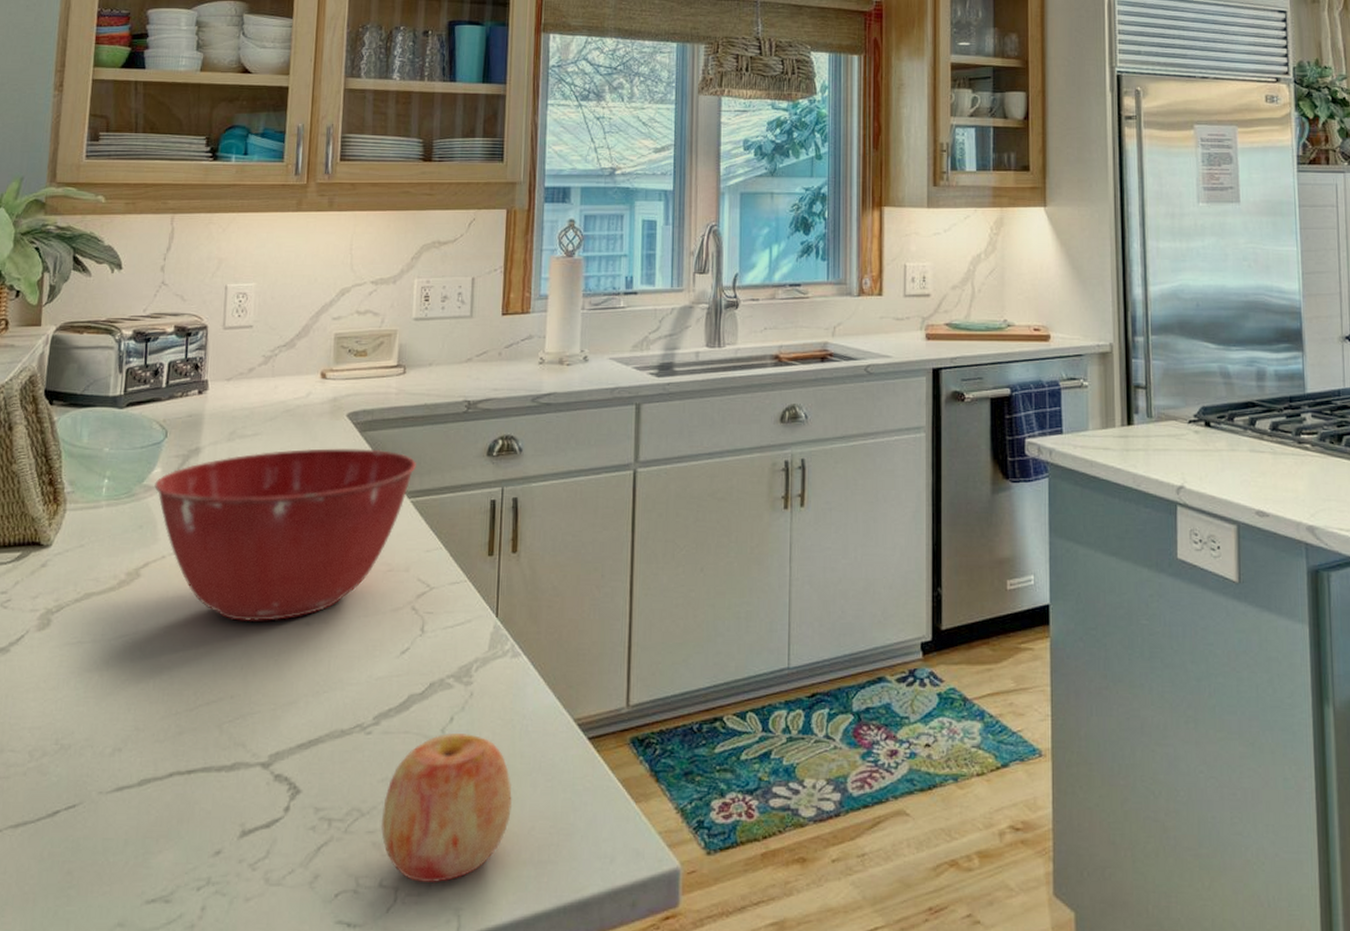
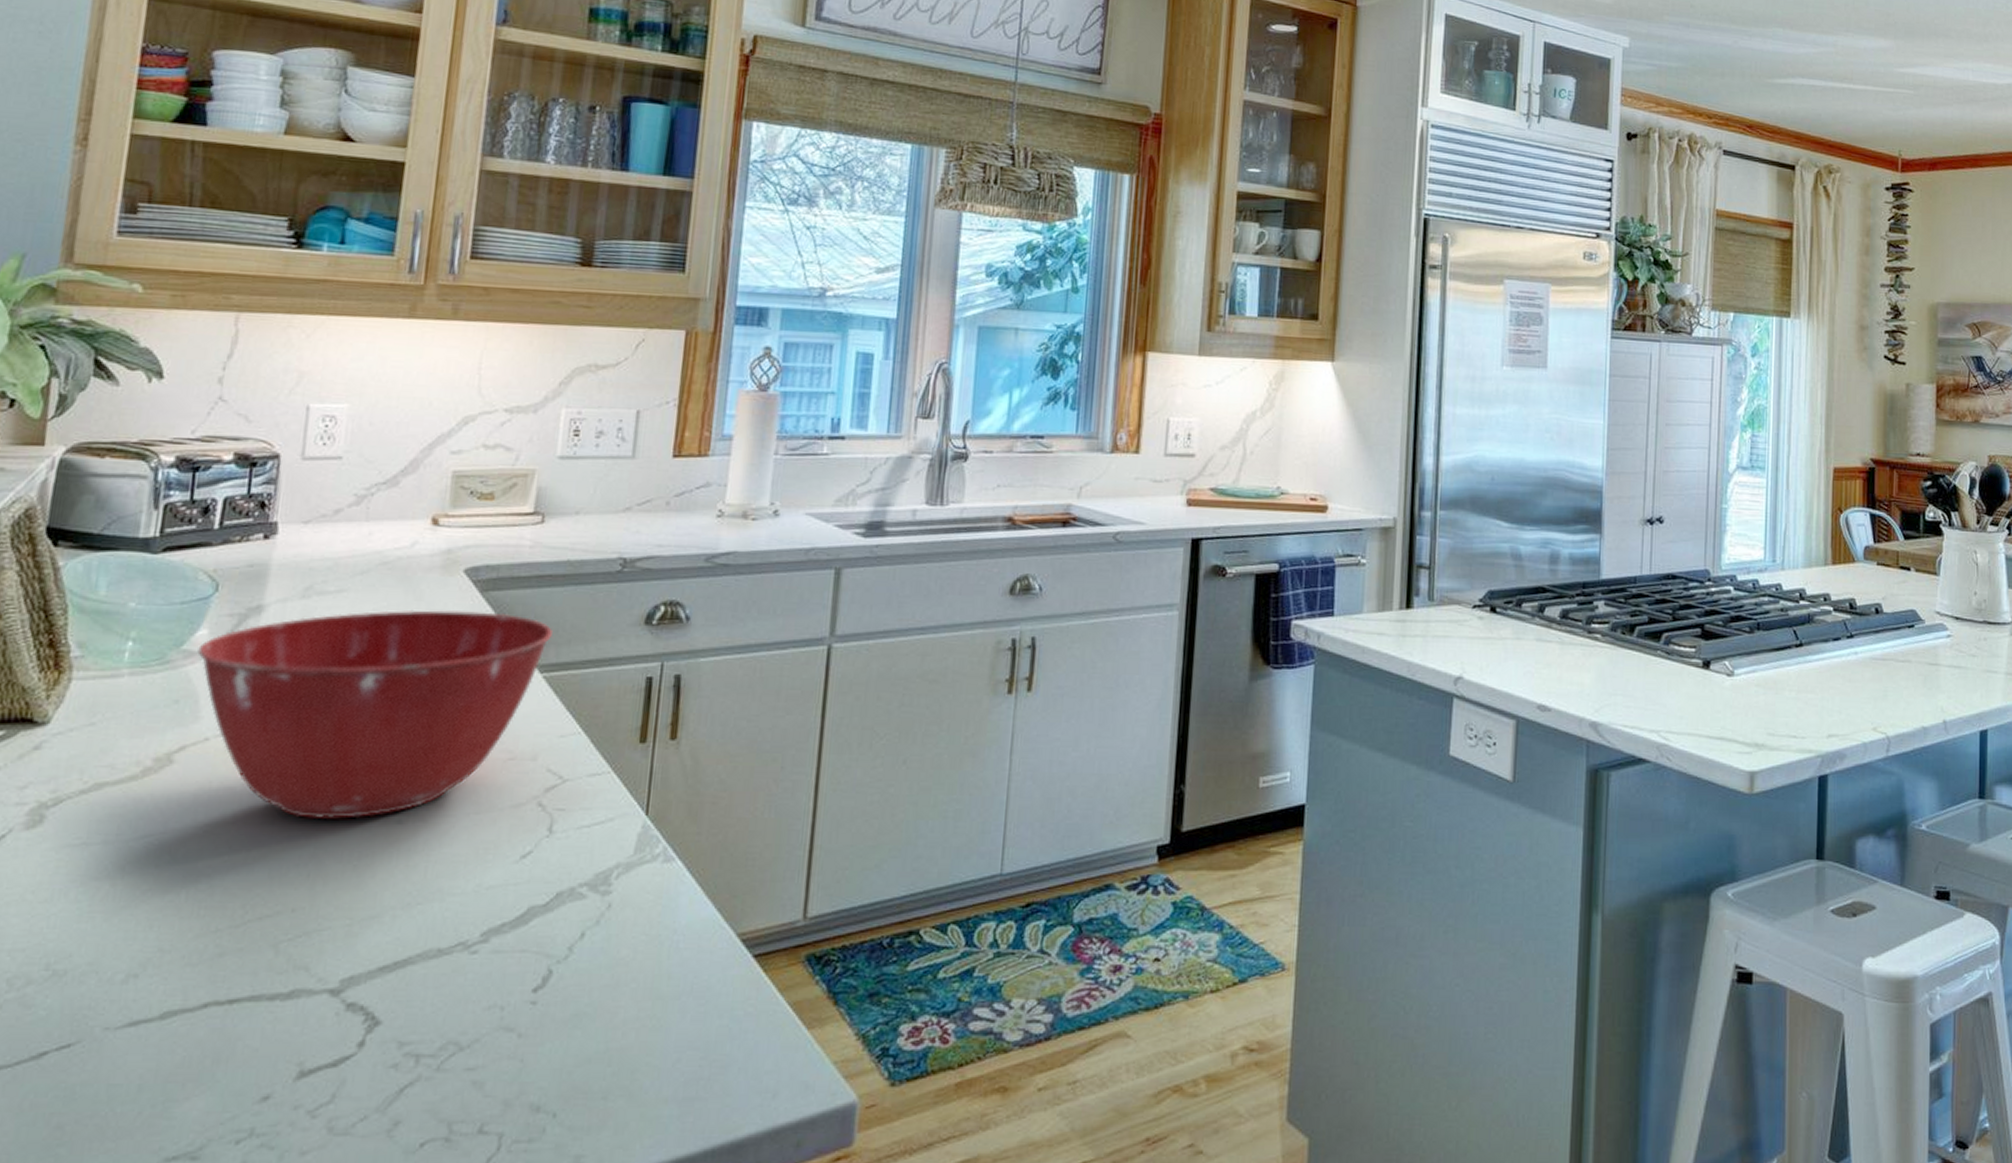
apple: present [380,733,513,884] -> none [484,952,656,1128]

